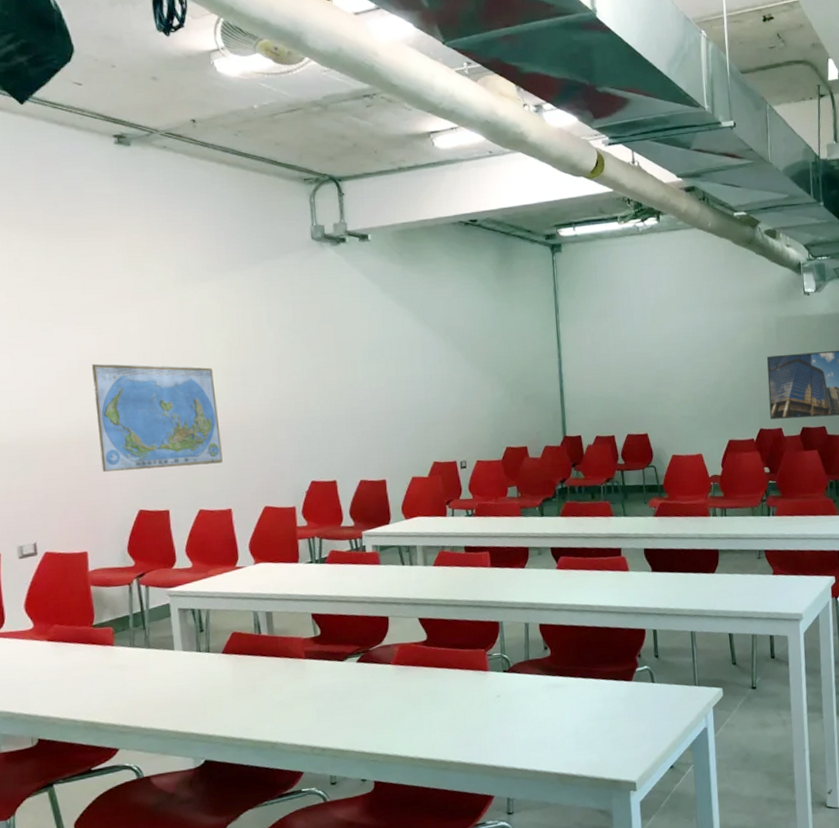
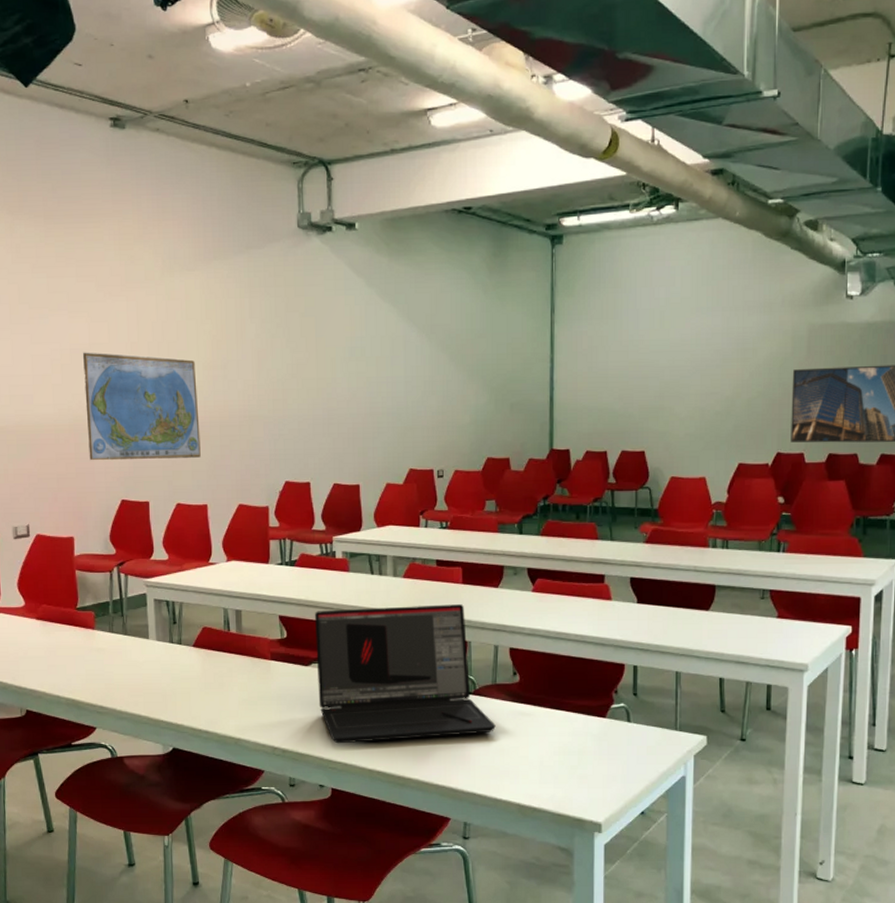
laptop: none [348,587,531,736] -> present [315,604,496,744]

